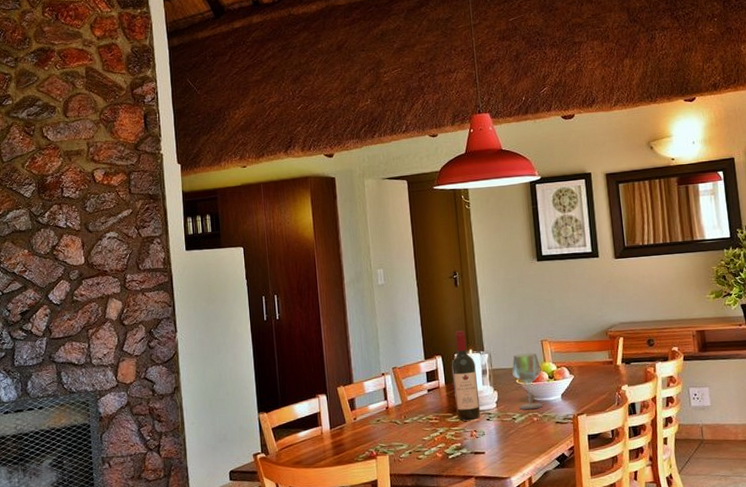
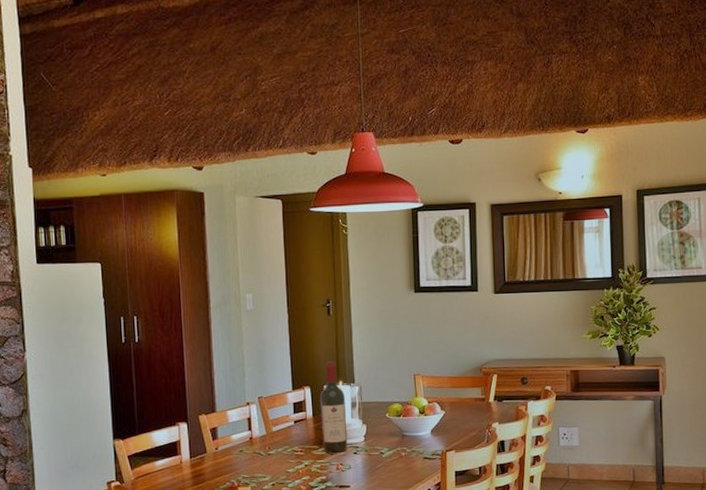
wine glass: present [511,353,542,410] -> none [382,387,412,445]

